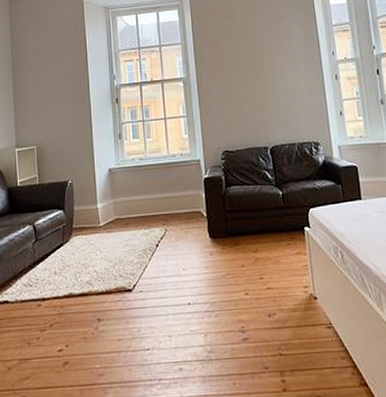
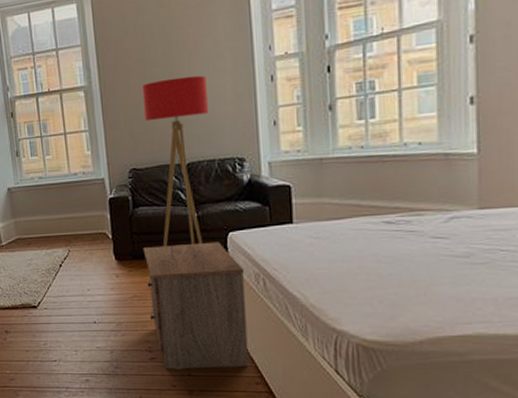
floor lamp: none [232,73,289,224] -> present [141,75,209,247]
nightstand: none [235,217,334,350] -> present [143,241,249,370]

